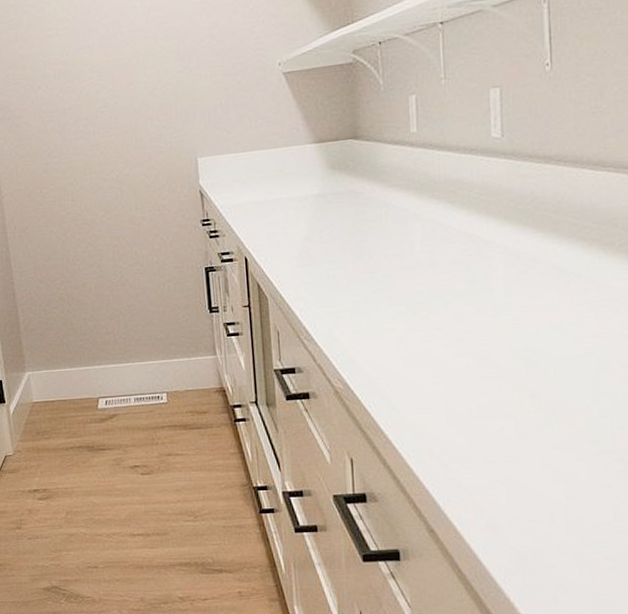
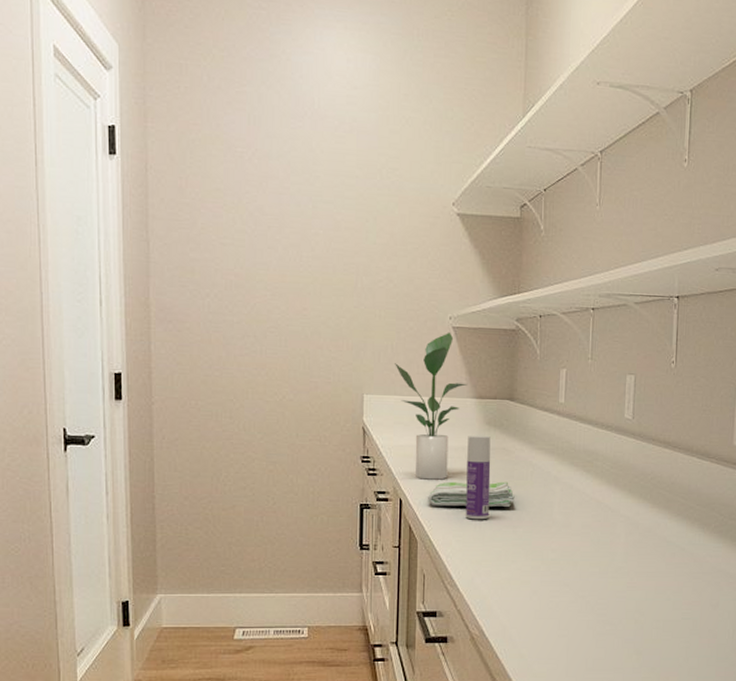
potted plant: none [226,79,306,236] -> present [395,333,468,480]
dish towel: none [274,225,370,261] -> present [428,481,515,507]
bottle: none [311,180,343,270] -> present [465,435,491,520]

